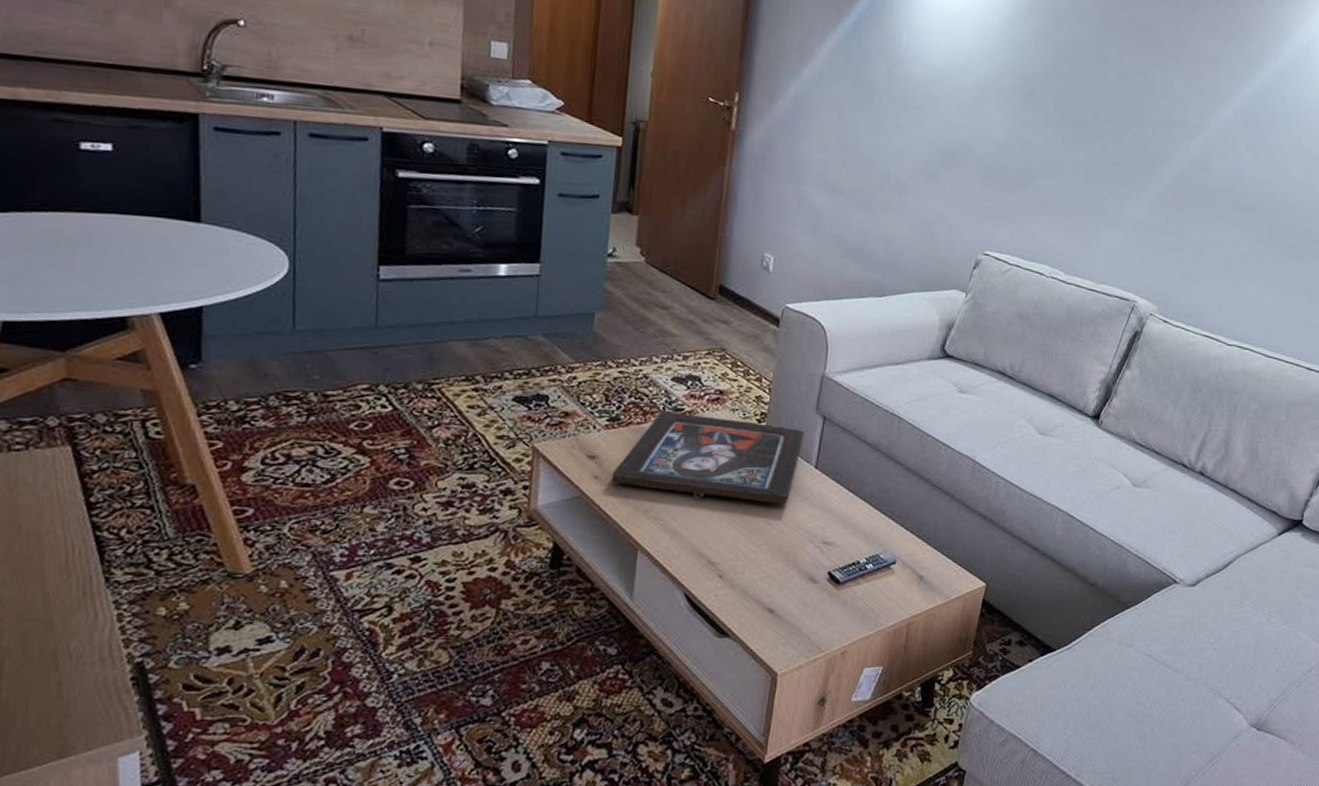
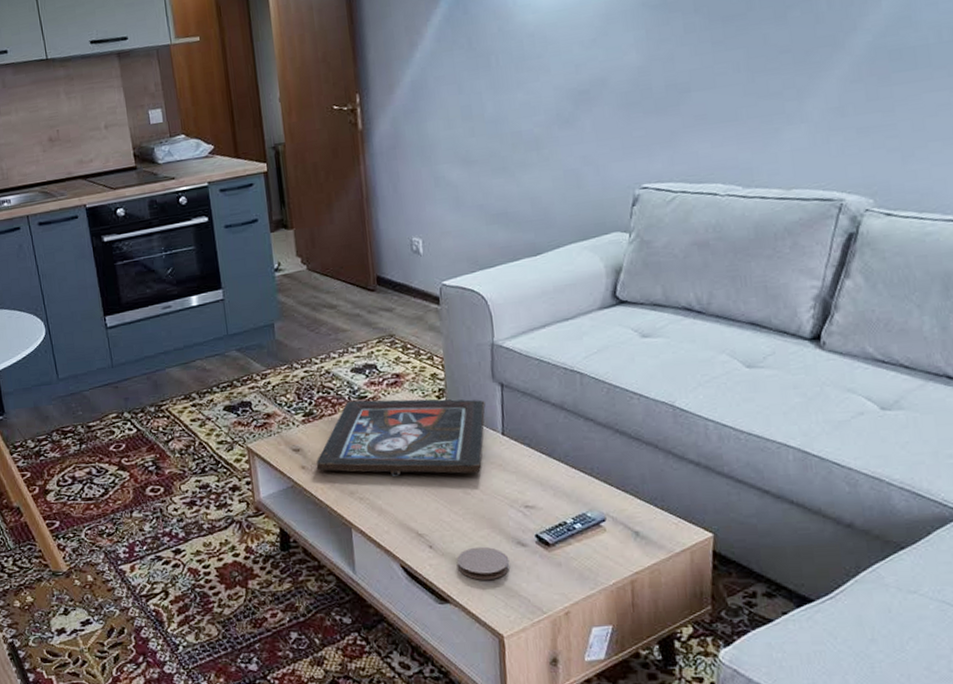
coaster: none [744,580,798,615] -> present [456,546,510,580]

